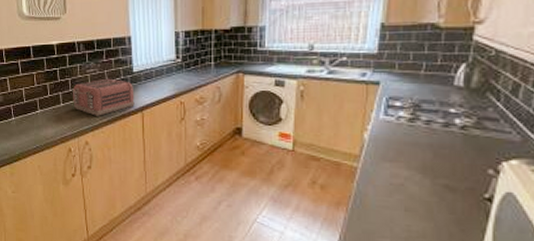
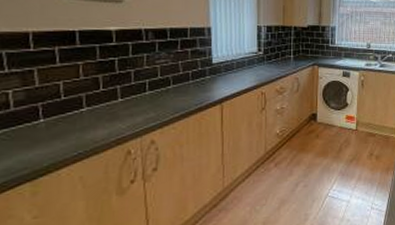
toaster: present [73,78,135,116] -> none [136,70,213,111]

